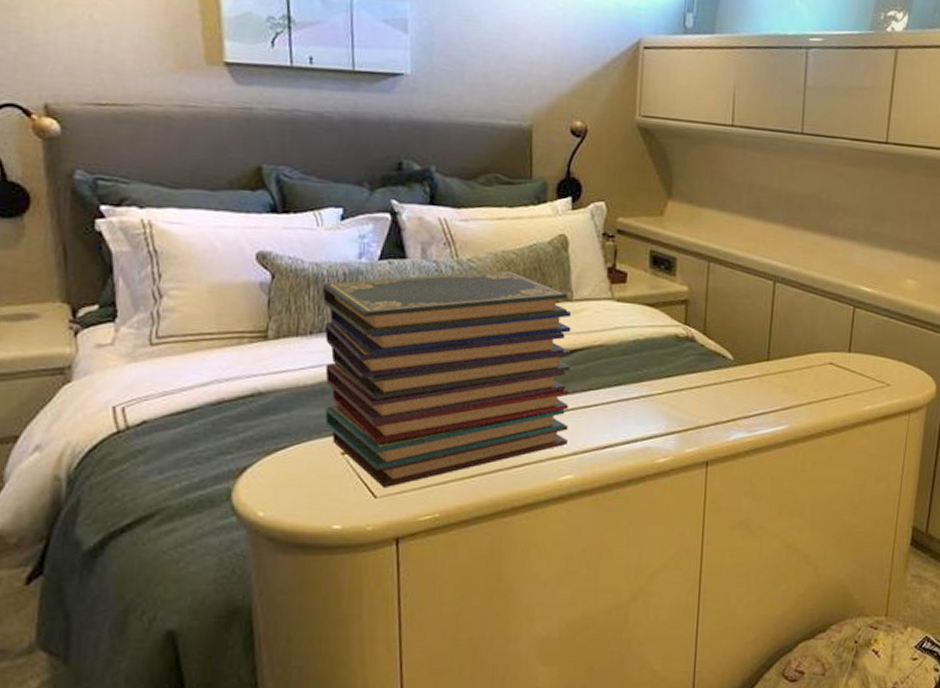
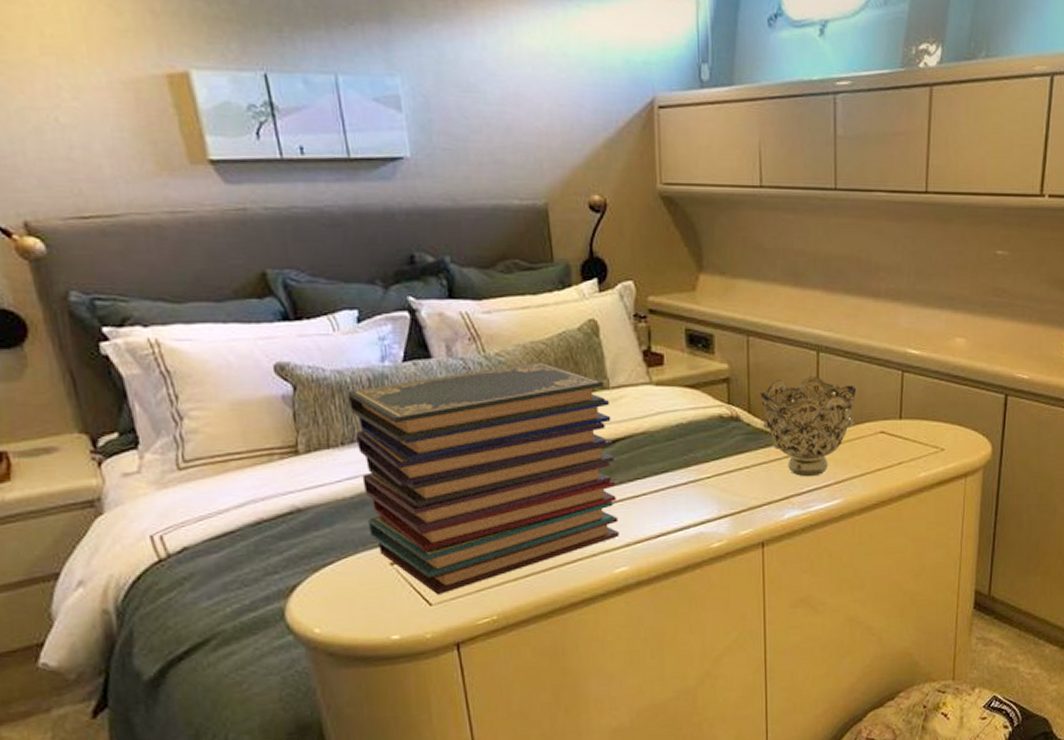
decorative bowl: none [715,305,809,401] -> present [760,377,857,477]

